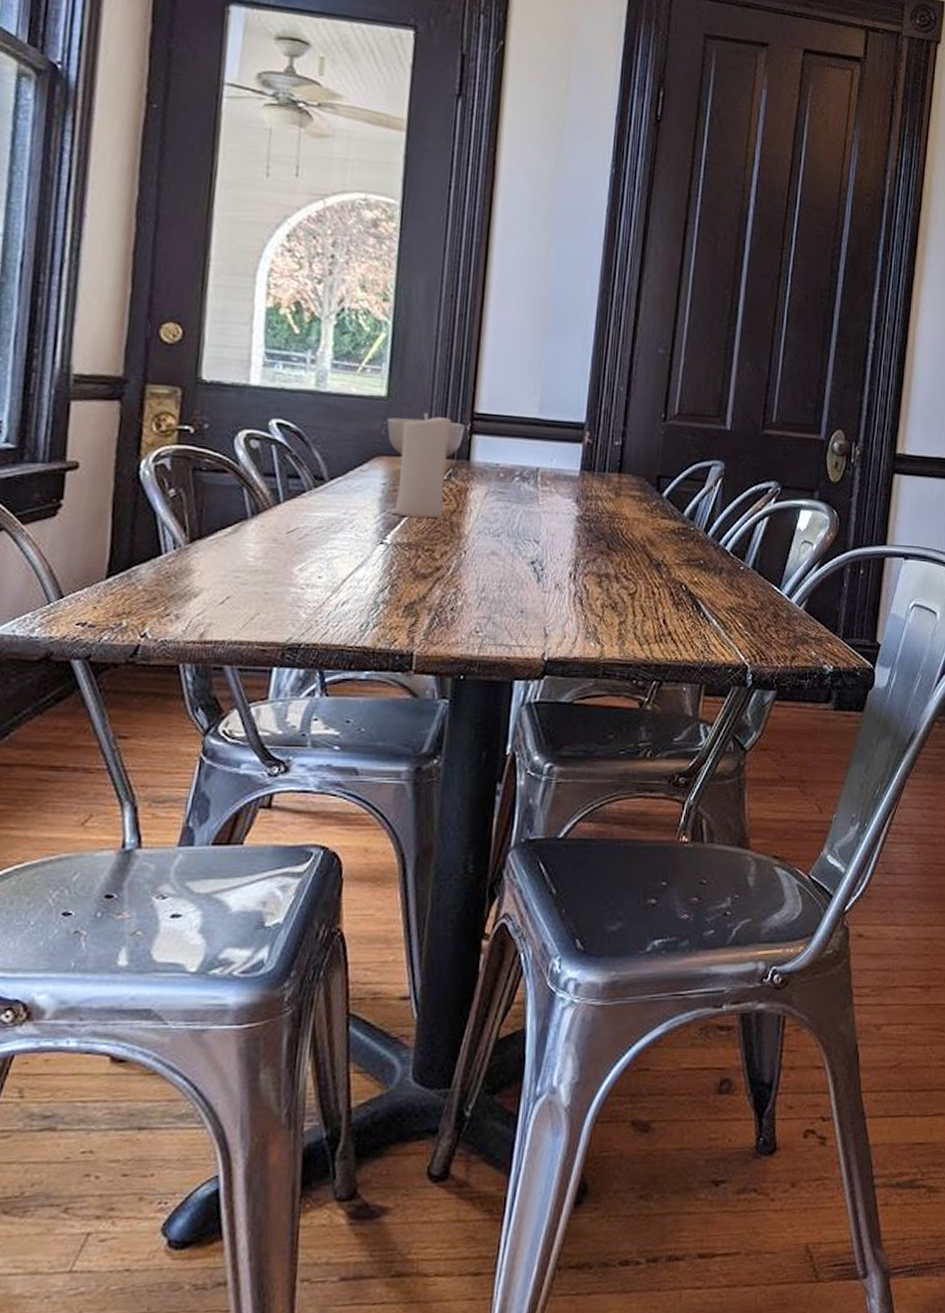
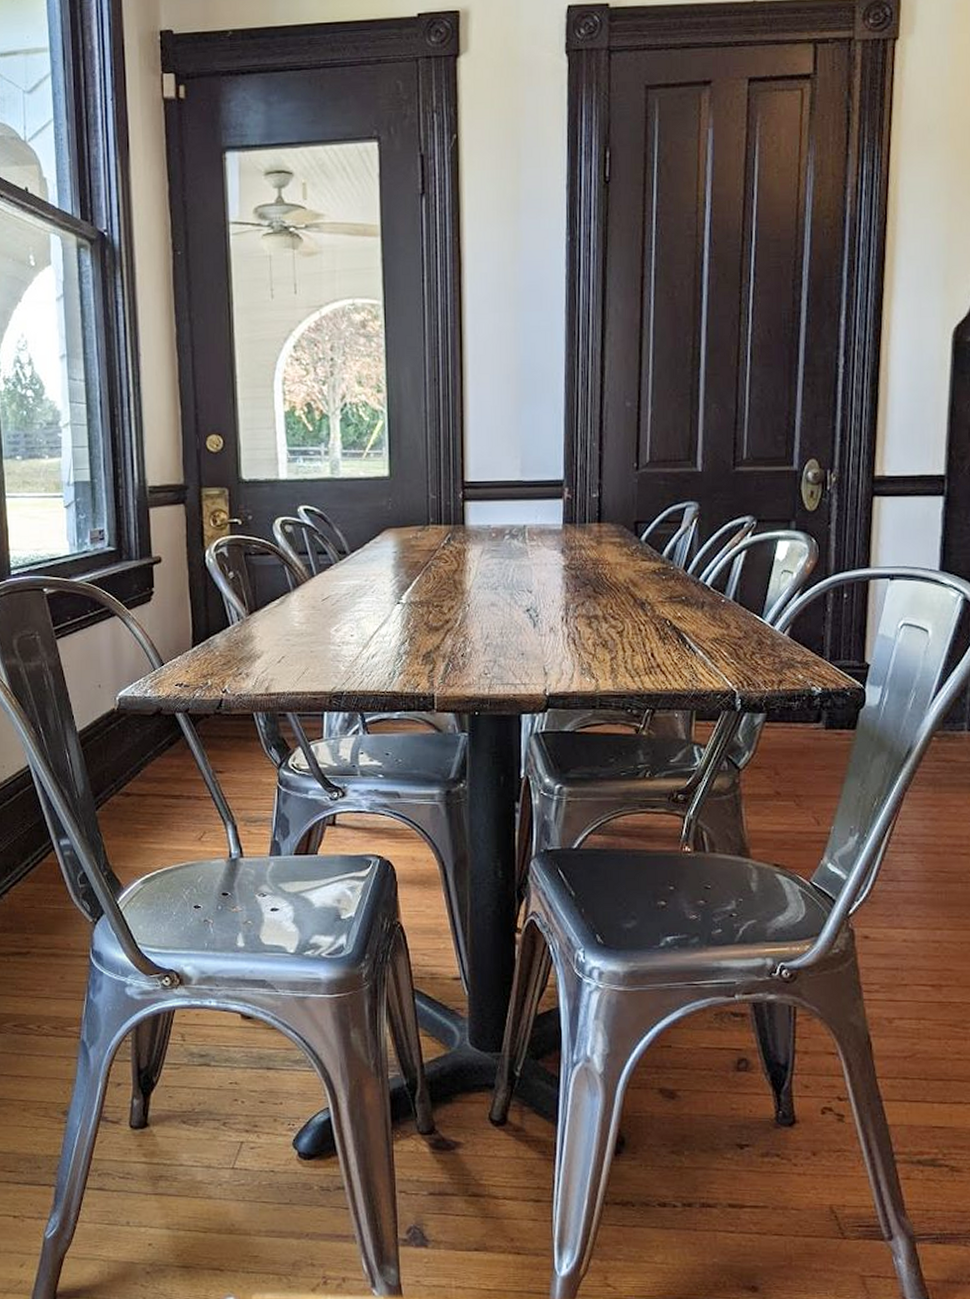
bowl: present [387,417,466,458] -> none [392,492,458,526]
candle: present [389,413,451,519] -> none [402,487,446,579]

